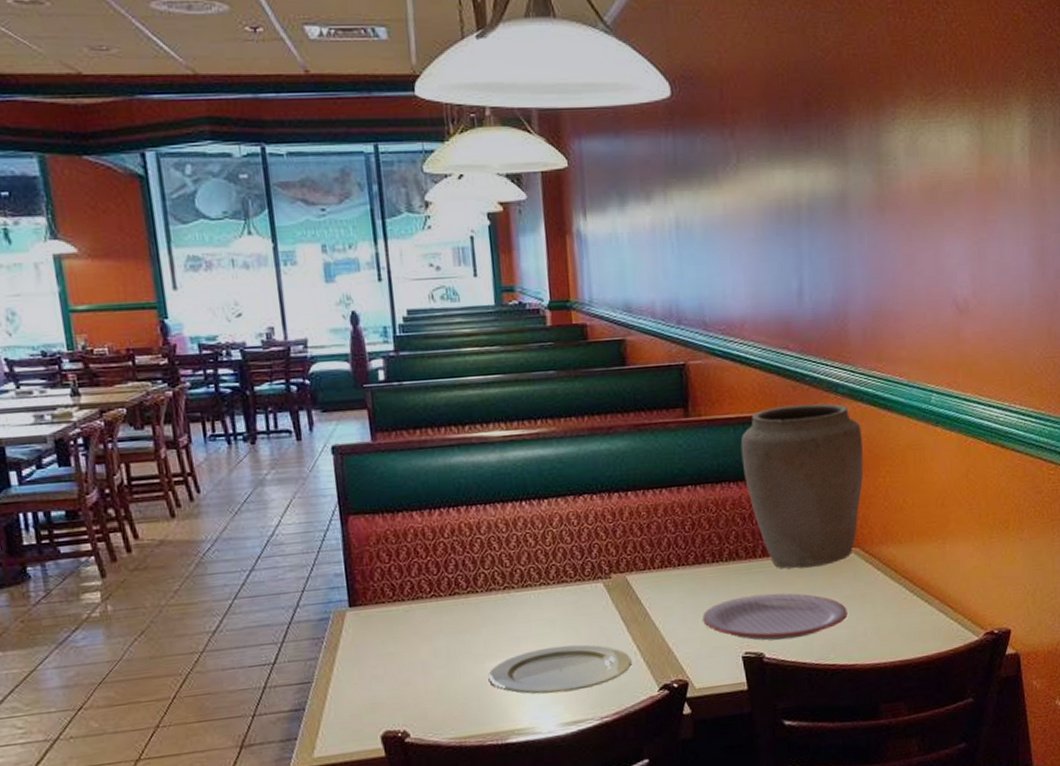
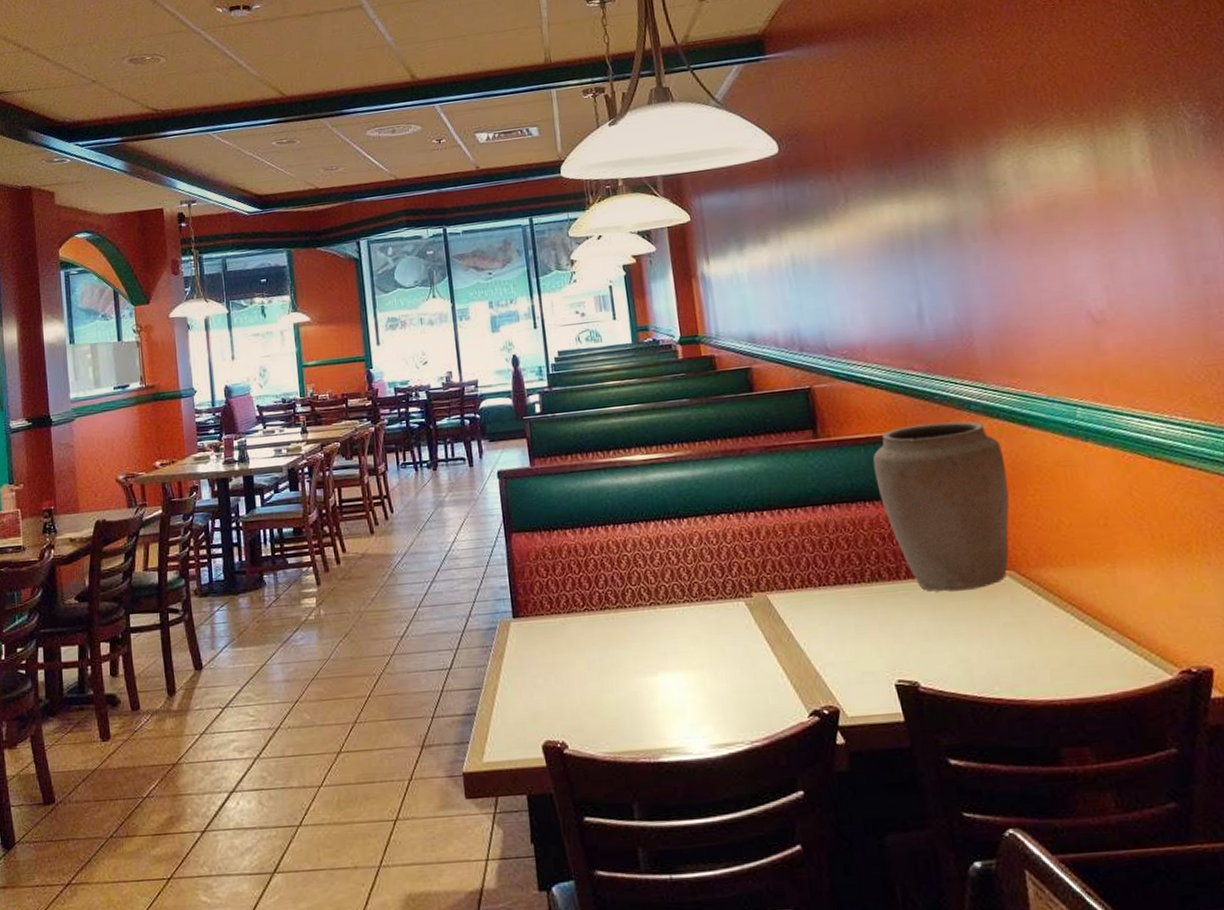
plate: present [488,644,632,694] -> none [638,663,779,713]
plate: present [703,593,848,641] -> none [849,617,1009,669]

